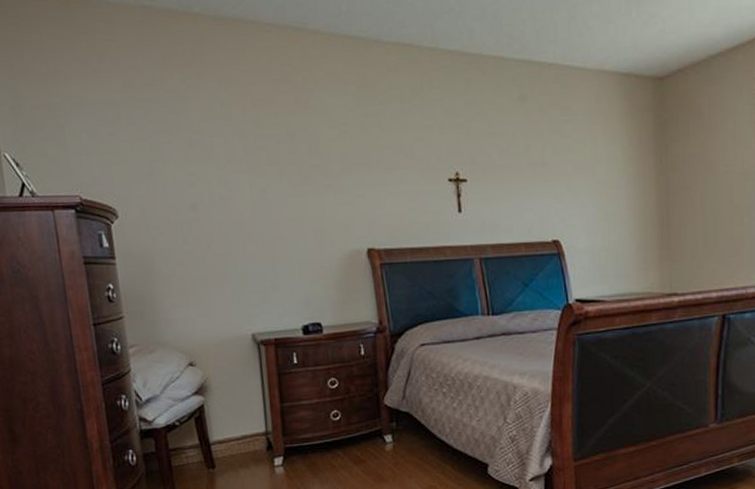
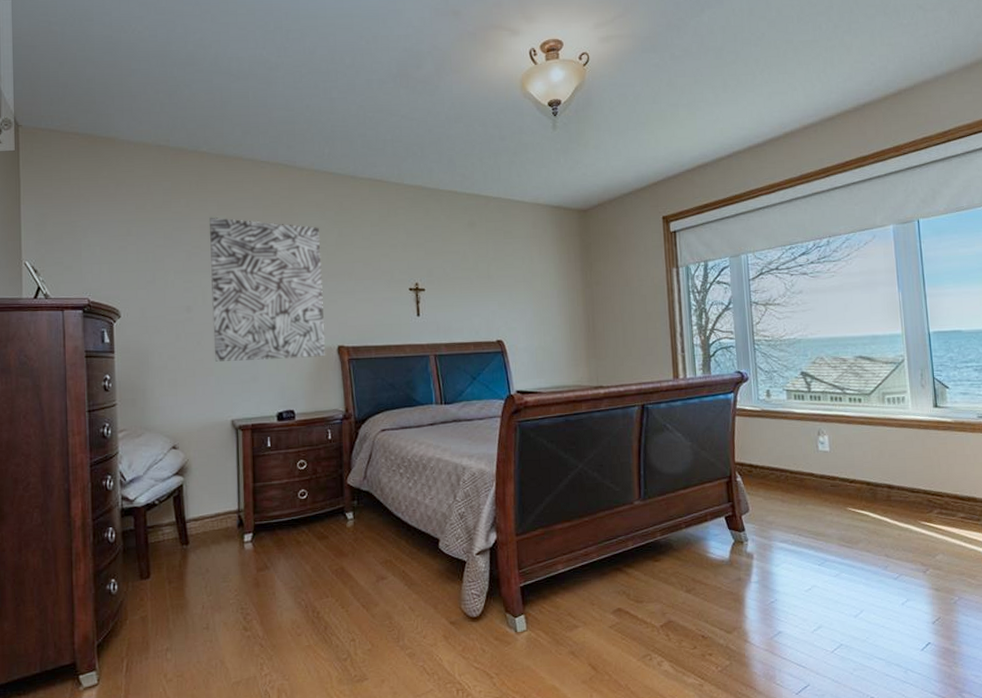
wall art: none [210,95,353,268] -> present [210,217,325,362]

